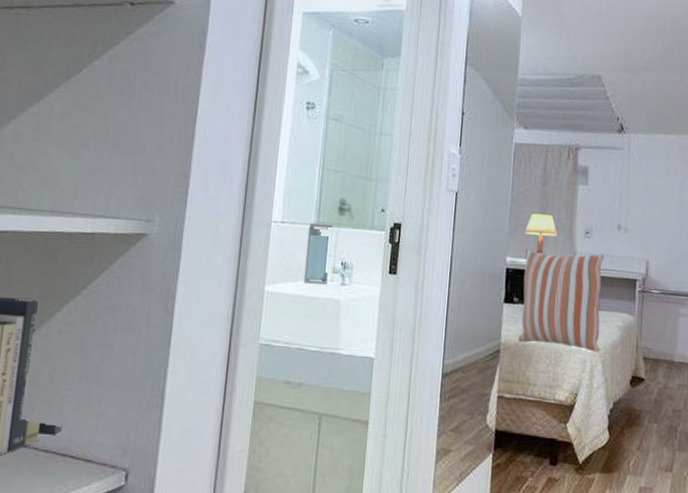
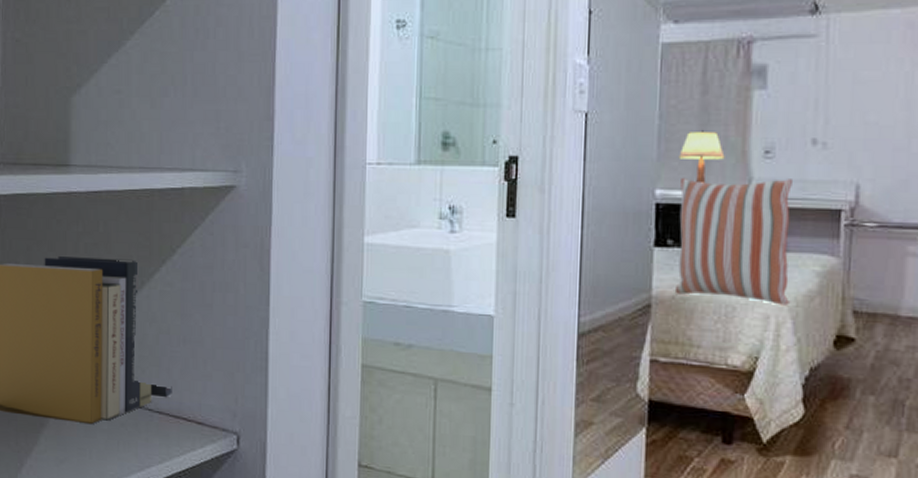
soap dispenser: present [303,223,332,285] -> none [407,163,435,234]

